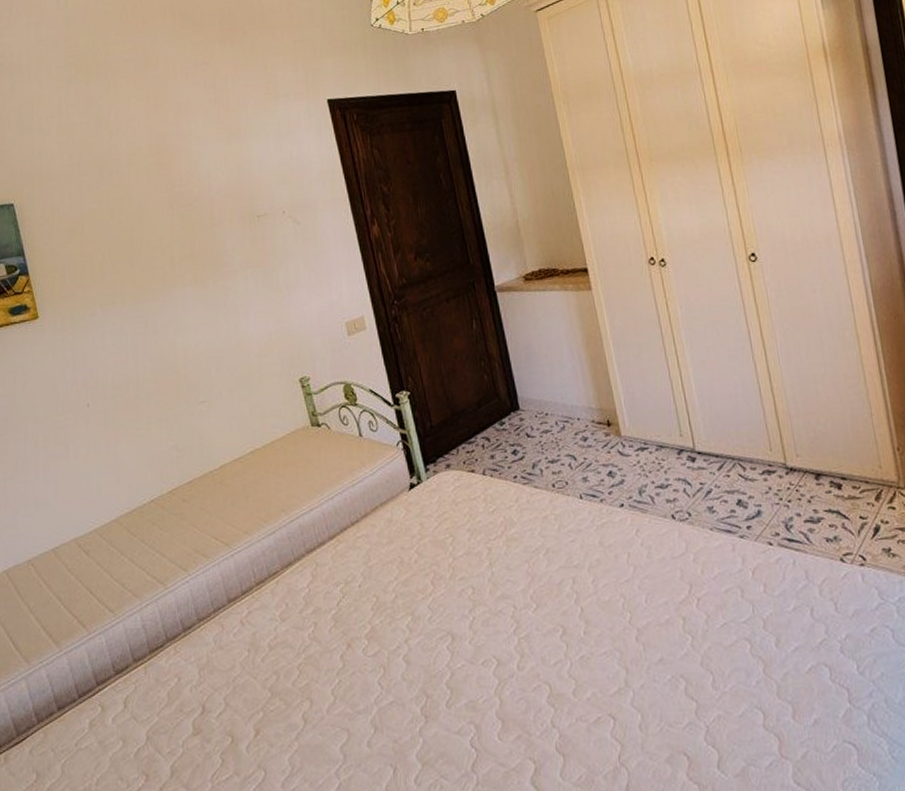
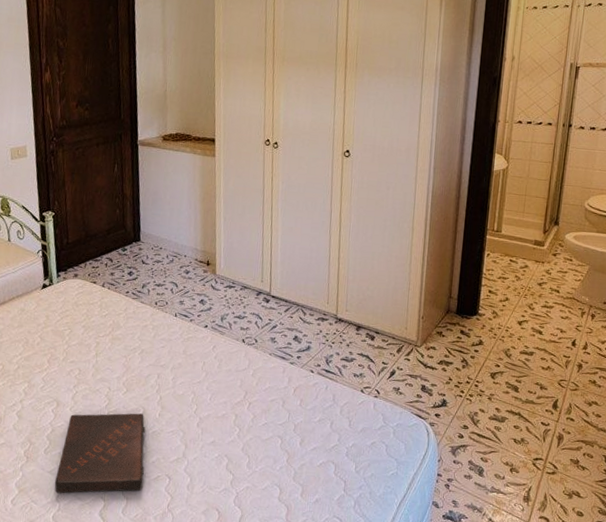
book: none [465,634,581,761] -> present [54,413,145,494]

